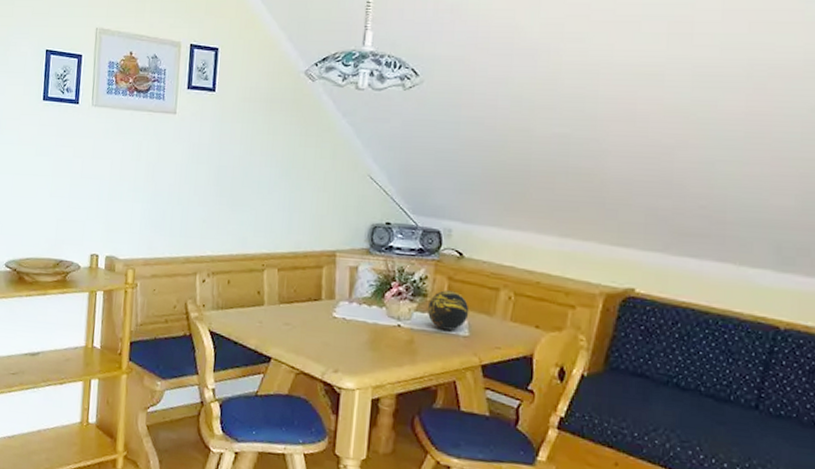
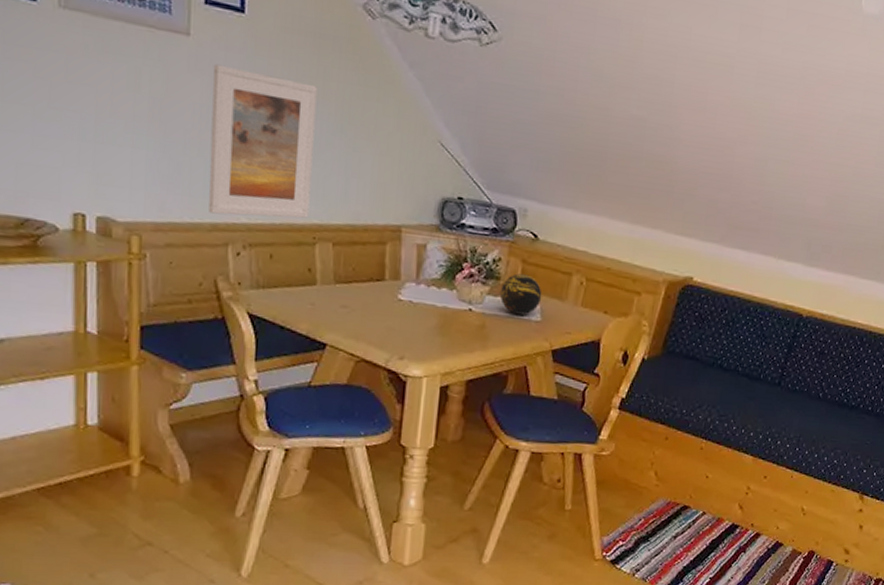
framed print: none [183,132,268,250] -> present [208,64,317,218]

